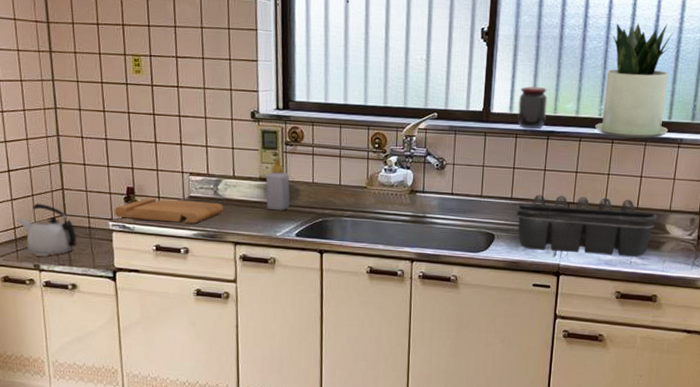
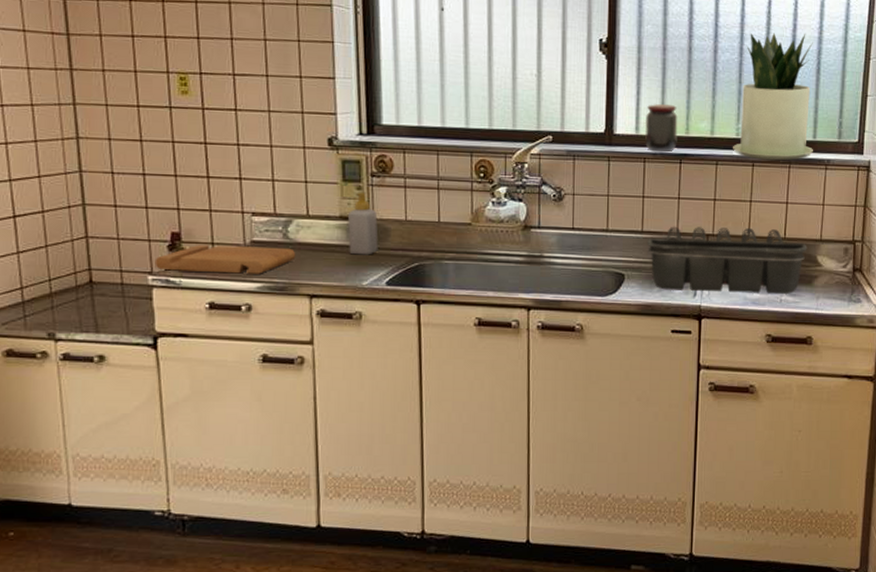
kettle: present [17,203,77,257] -> none [25,255,106,322]

